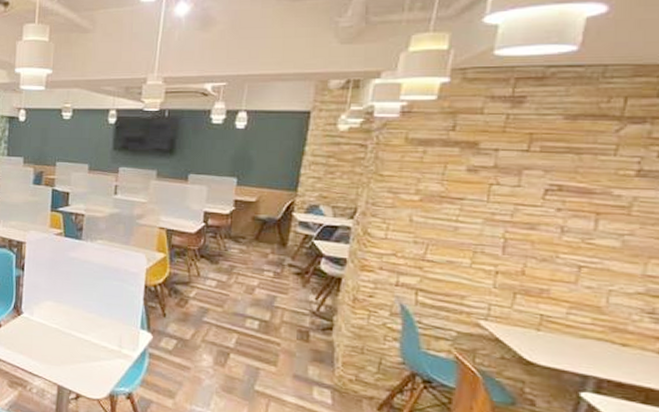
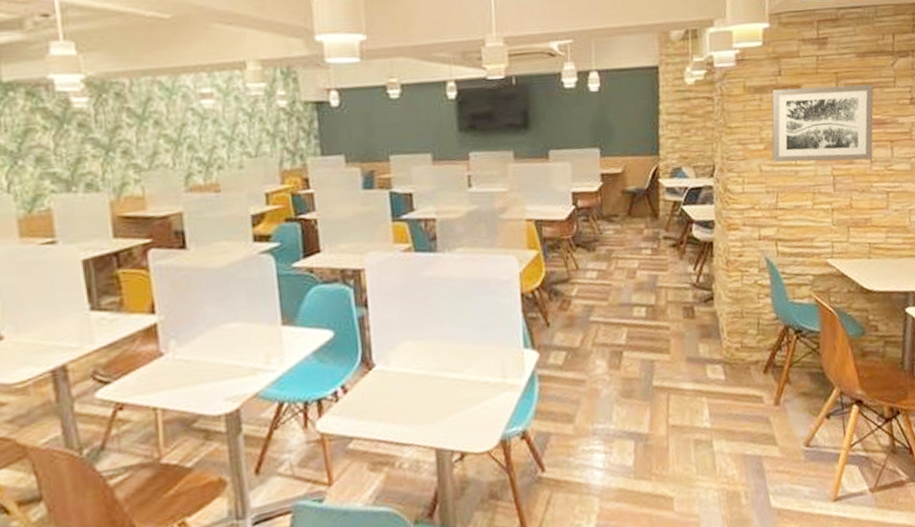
wall art: none [426,144,583,230] -> present [771,84,874,162]

